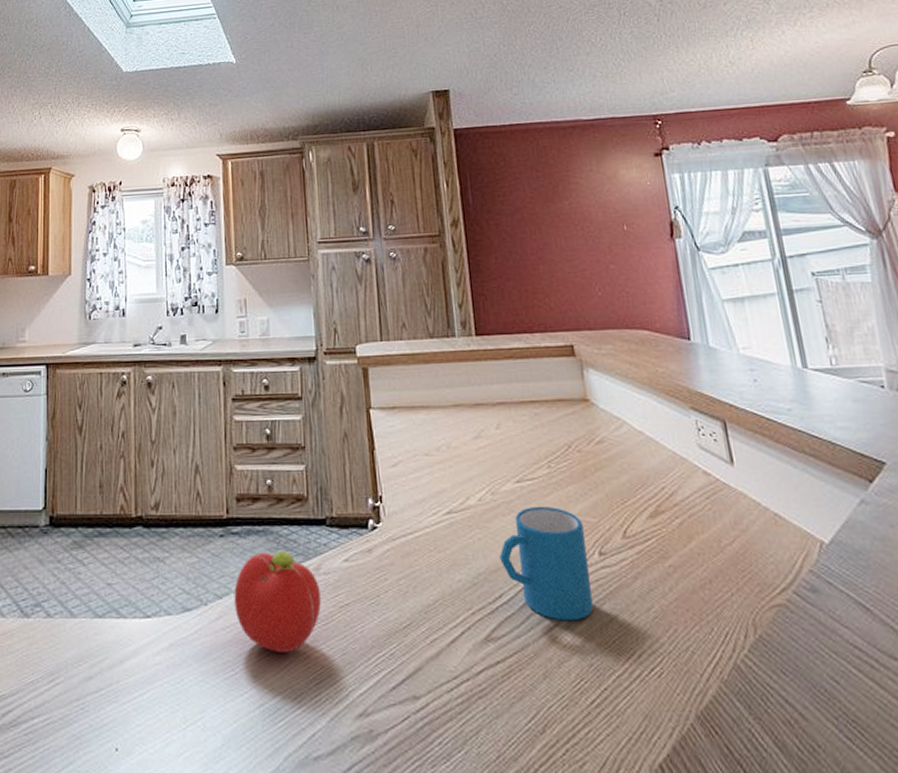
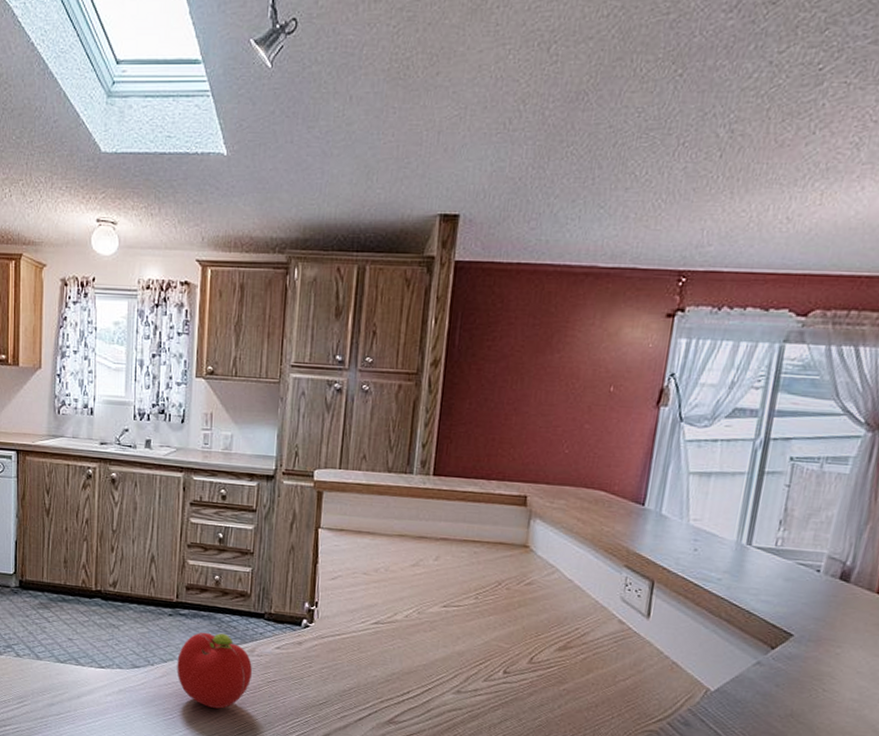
mug: present [499,506,594,621] -> none [414,628,495,719]

